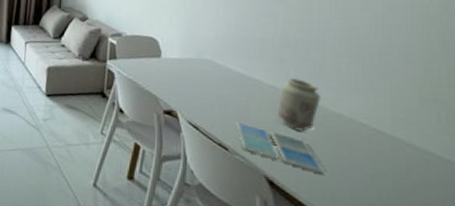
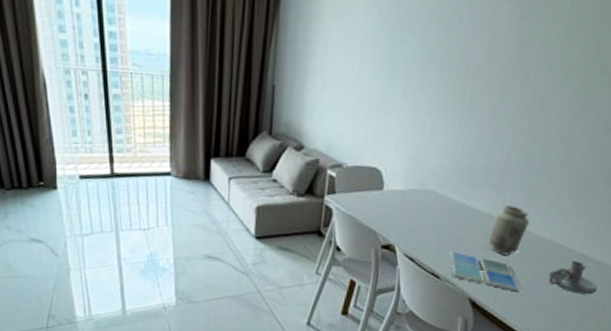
candle holder: none [358,144,427,188] -> present [548,261,598,295]

